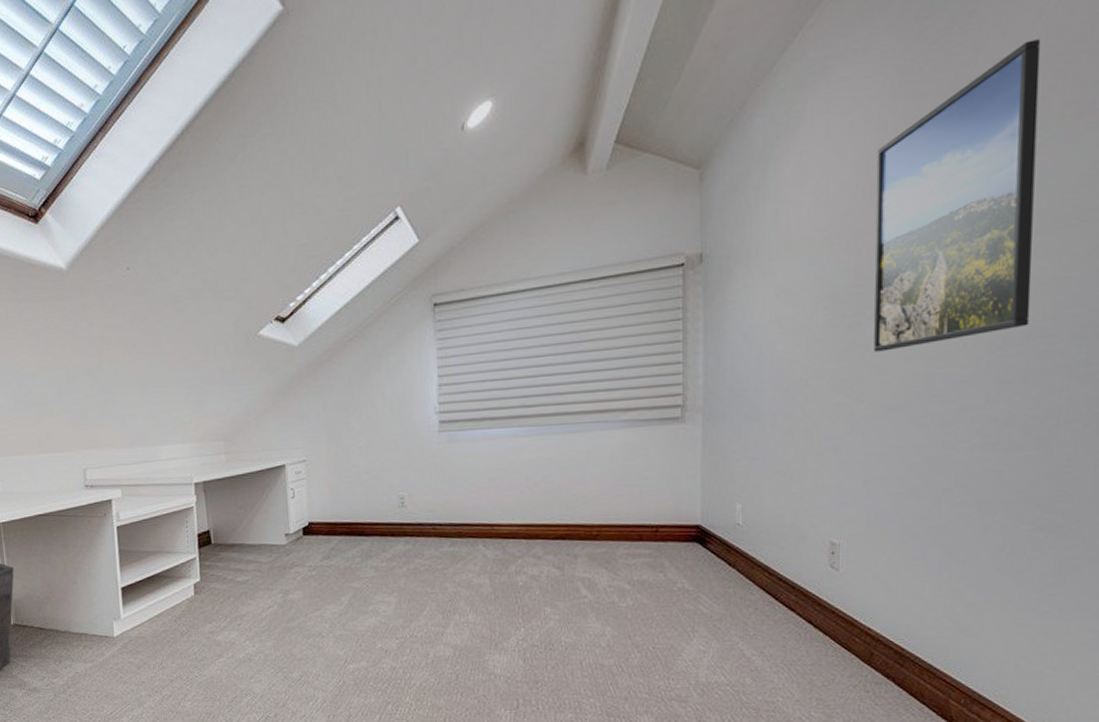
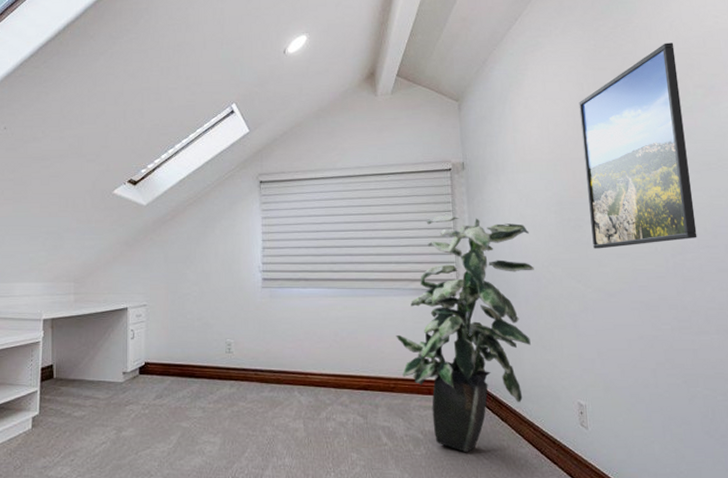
indoor plant: none [601,325,788,603] -> present [396,216,534,453]

